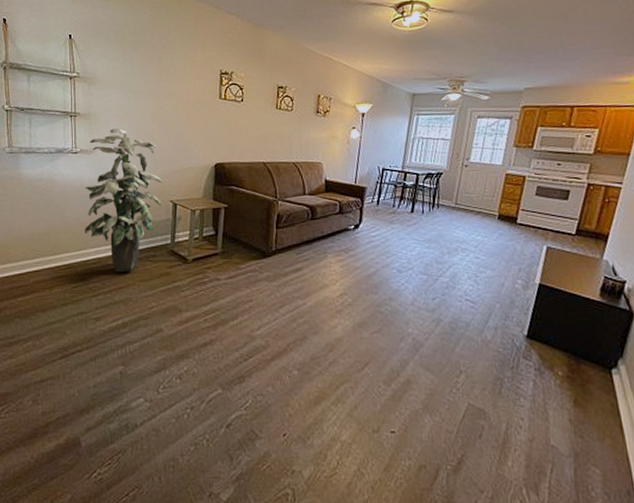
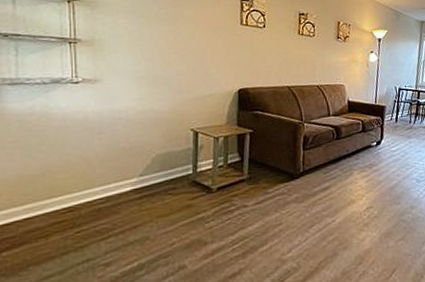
indoor plant: present [84,128,162,273] -> none [89,55,181,211]

